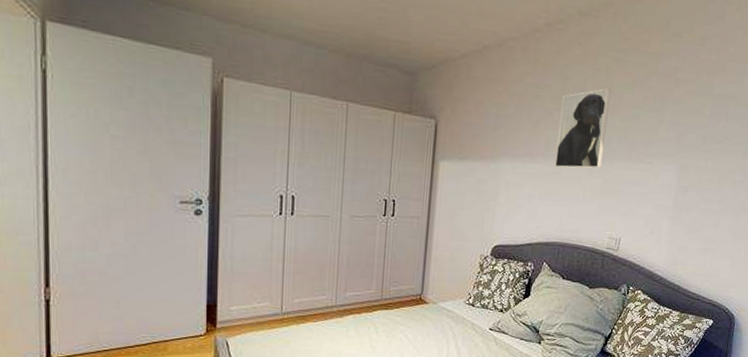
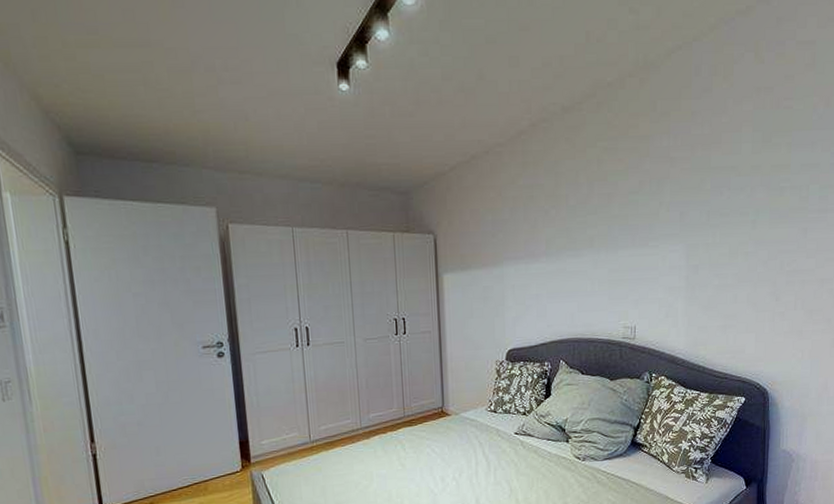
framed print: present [554,88,611,169] -> none [556,179,605,264]

